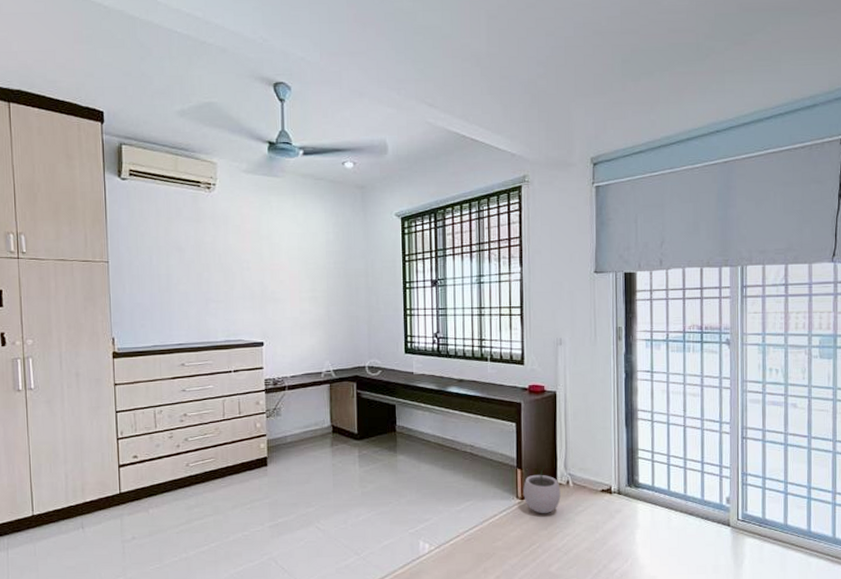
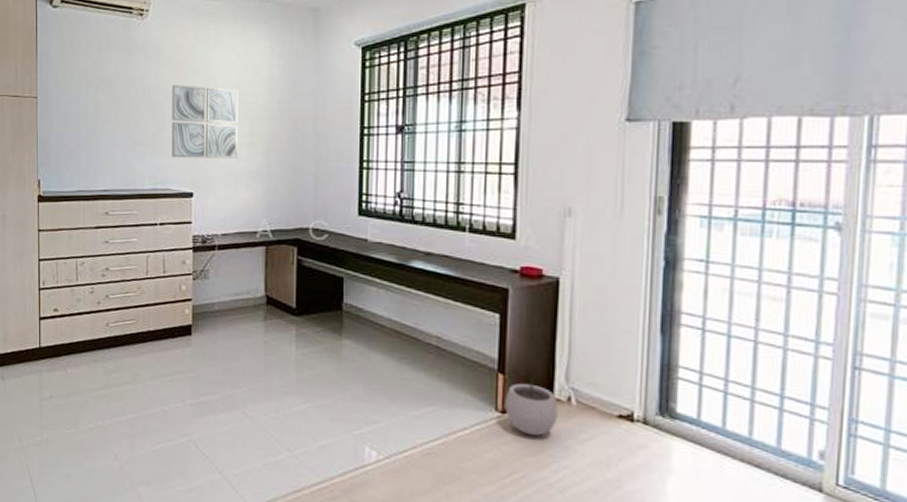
wall art: none [240,249,302,313] -> present [171,85,239,158]

